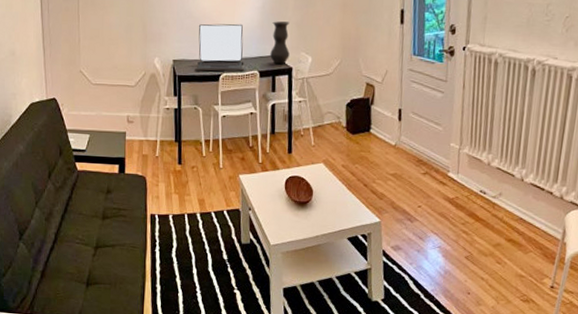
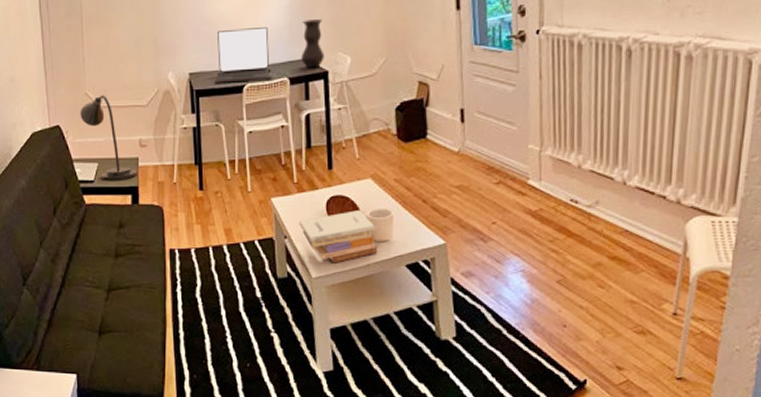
desk lamp: none [75,73,125,151] -> present [80,95,137,180]
books: none [262,189,325,234] -> present [299,210,377,263]
mug: none [317,188,340,217] -> present [366,207,394,241]

